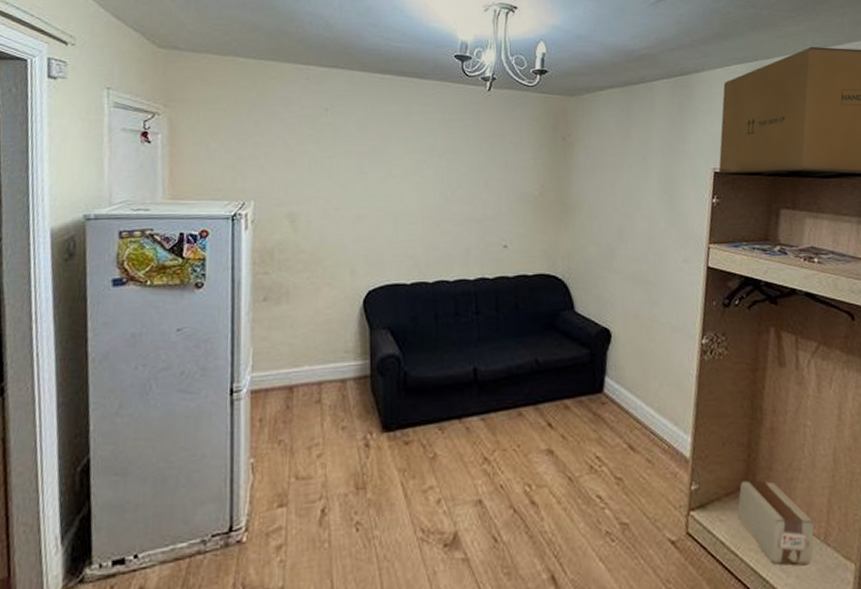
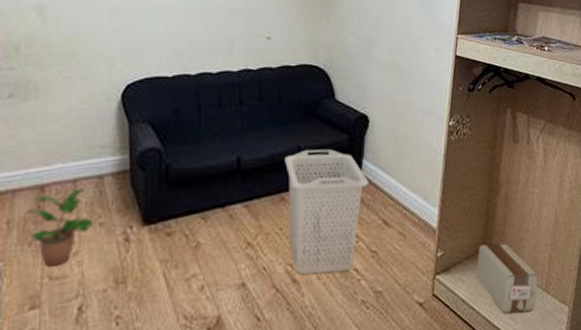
potted plant: none [277,391,335,466] -> present [26,188,92,267]
laundry basket: none [522,363,613,498] -> present [284,149,369,275]

